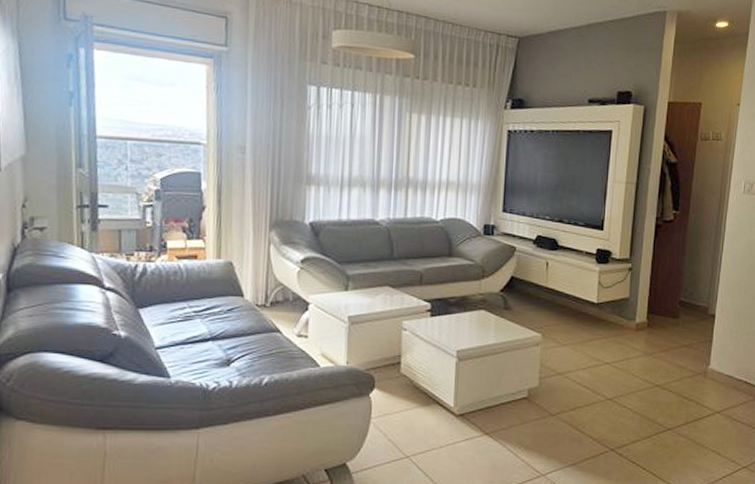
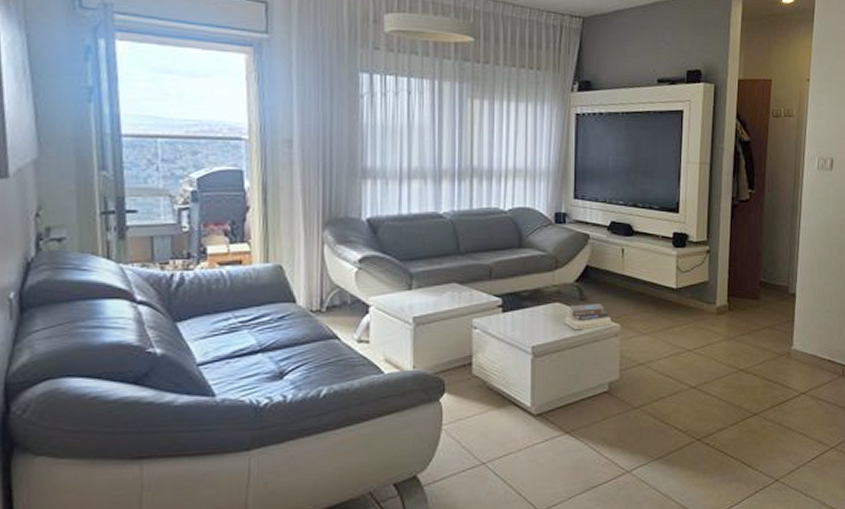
books: none [488,313,534,338] -> present [563,304,612,331]

